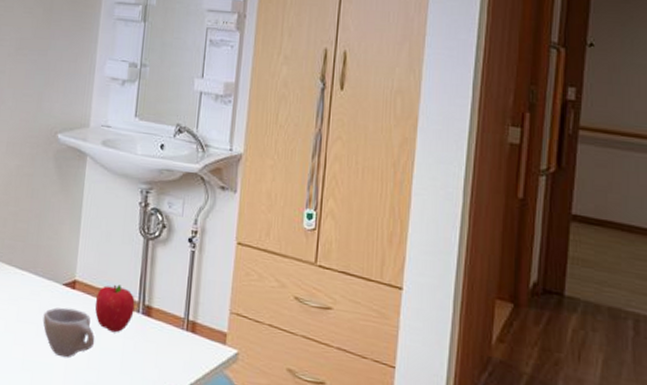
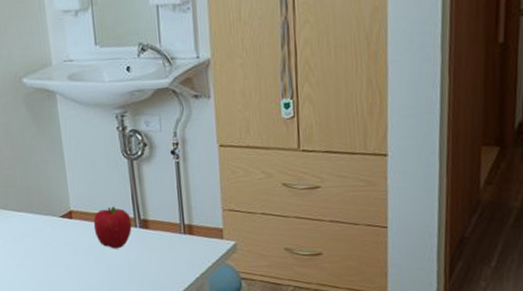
cup: present [42,307,95,358] -> none [48,236,101,279]

